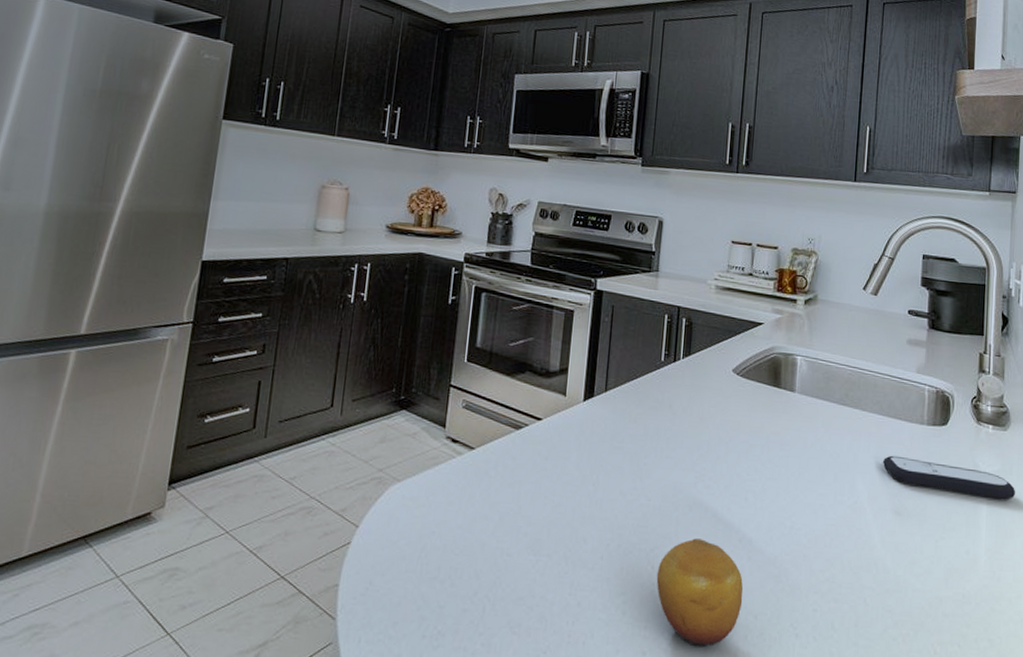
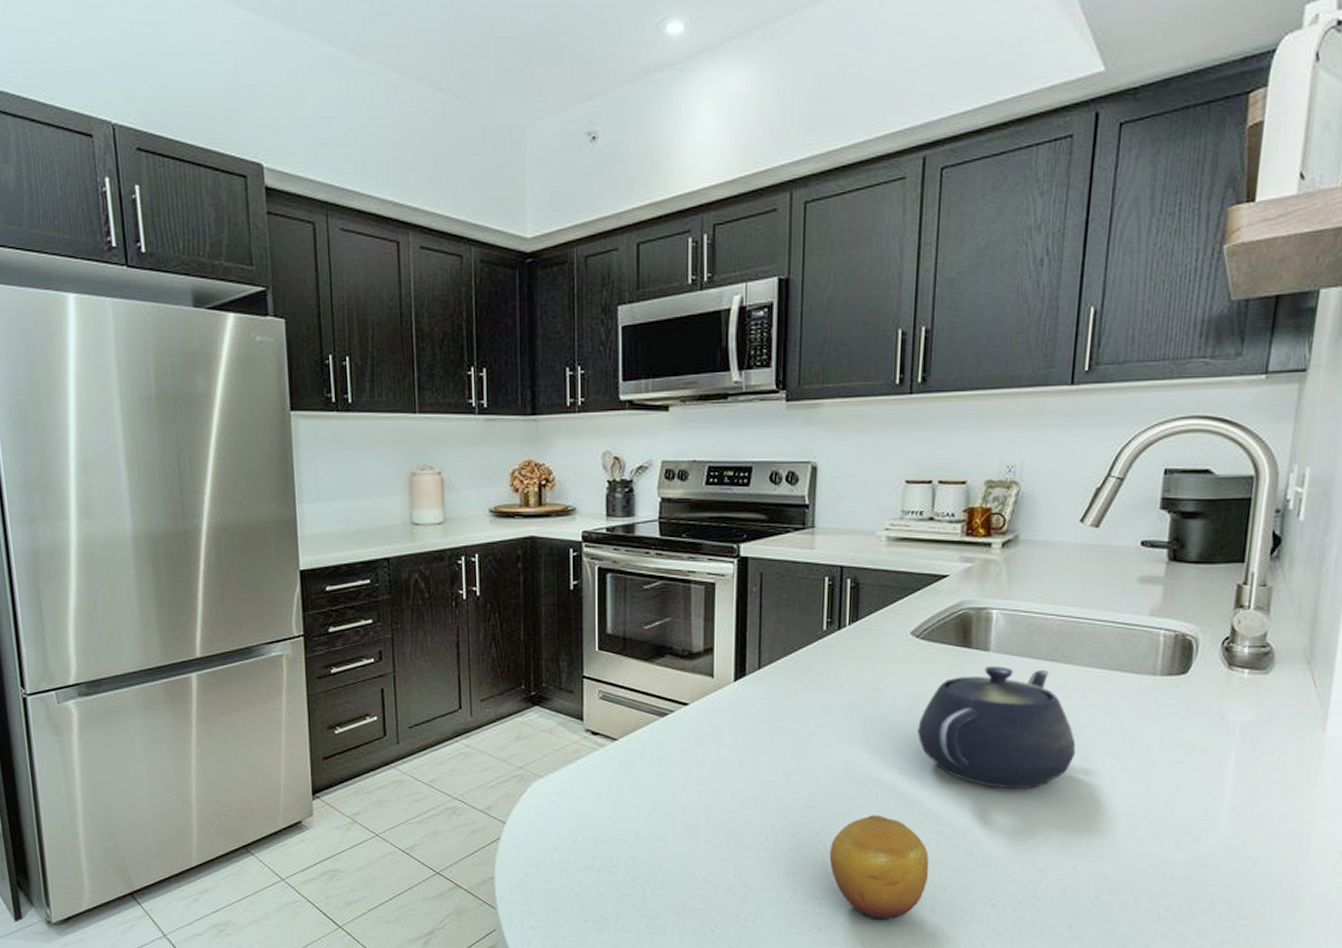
teapot: none [736,405,864,521] -> present [917,666,1076,788]
remote control: present [882,455,1016,500] -> none [1100,713,1276,753]

